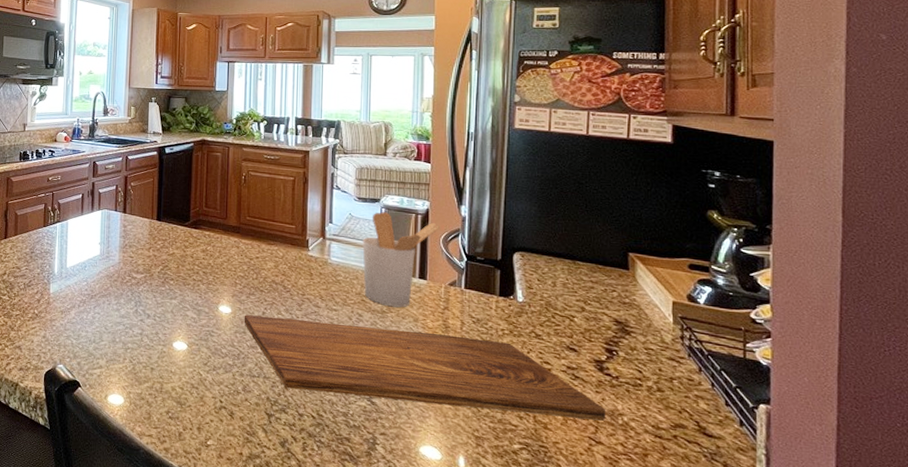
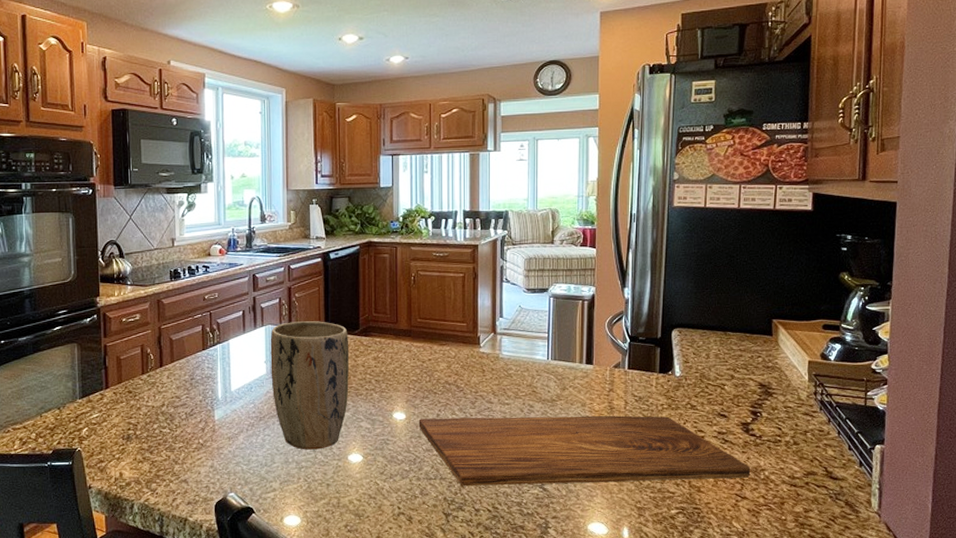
plant pot: none [104,208,179,333] -> present [270,321,350,450]
utensil holder: present [362,212,440,308] -> none [532,301,605,395]

